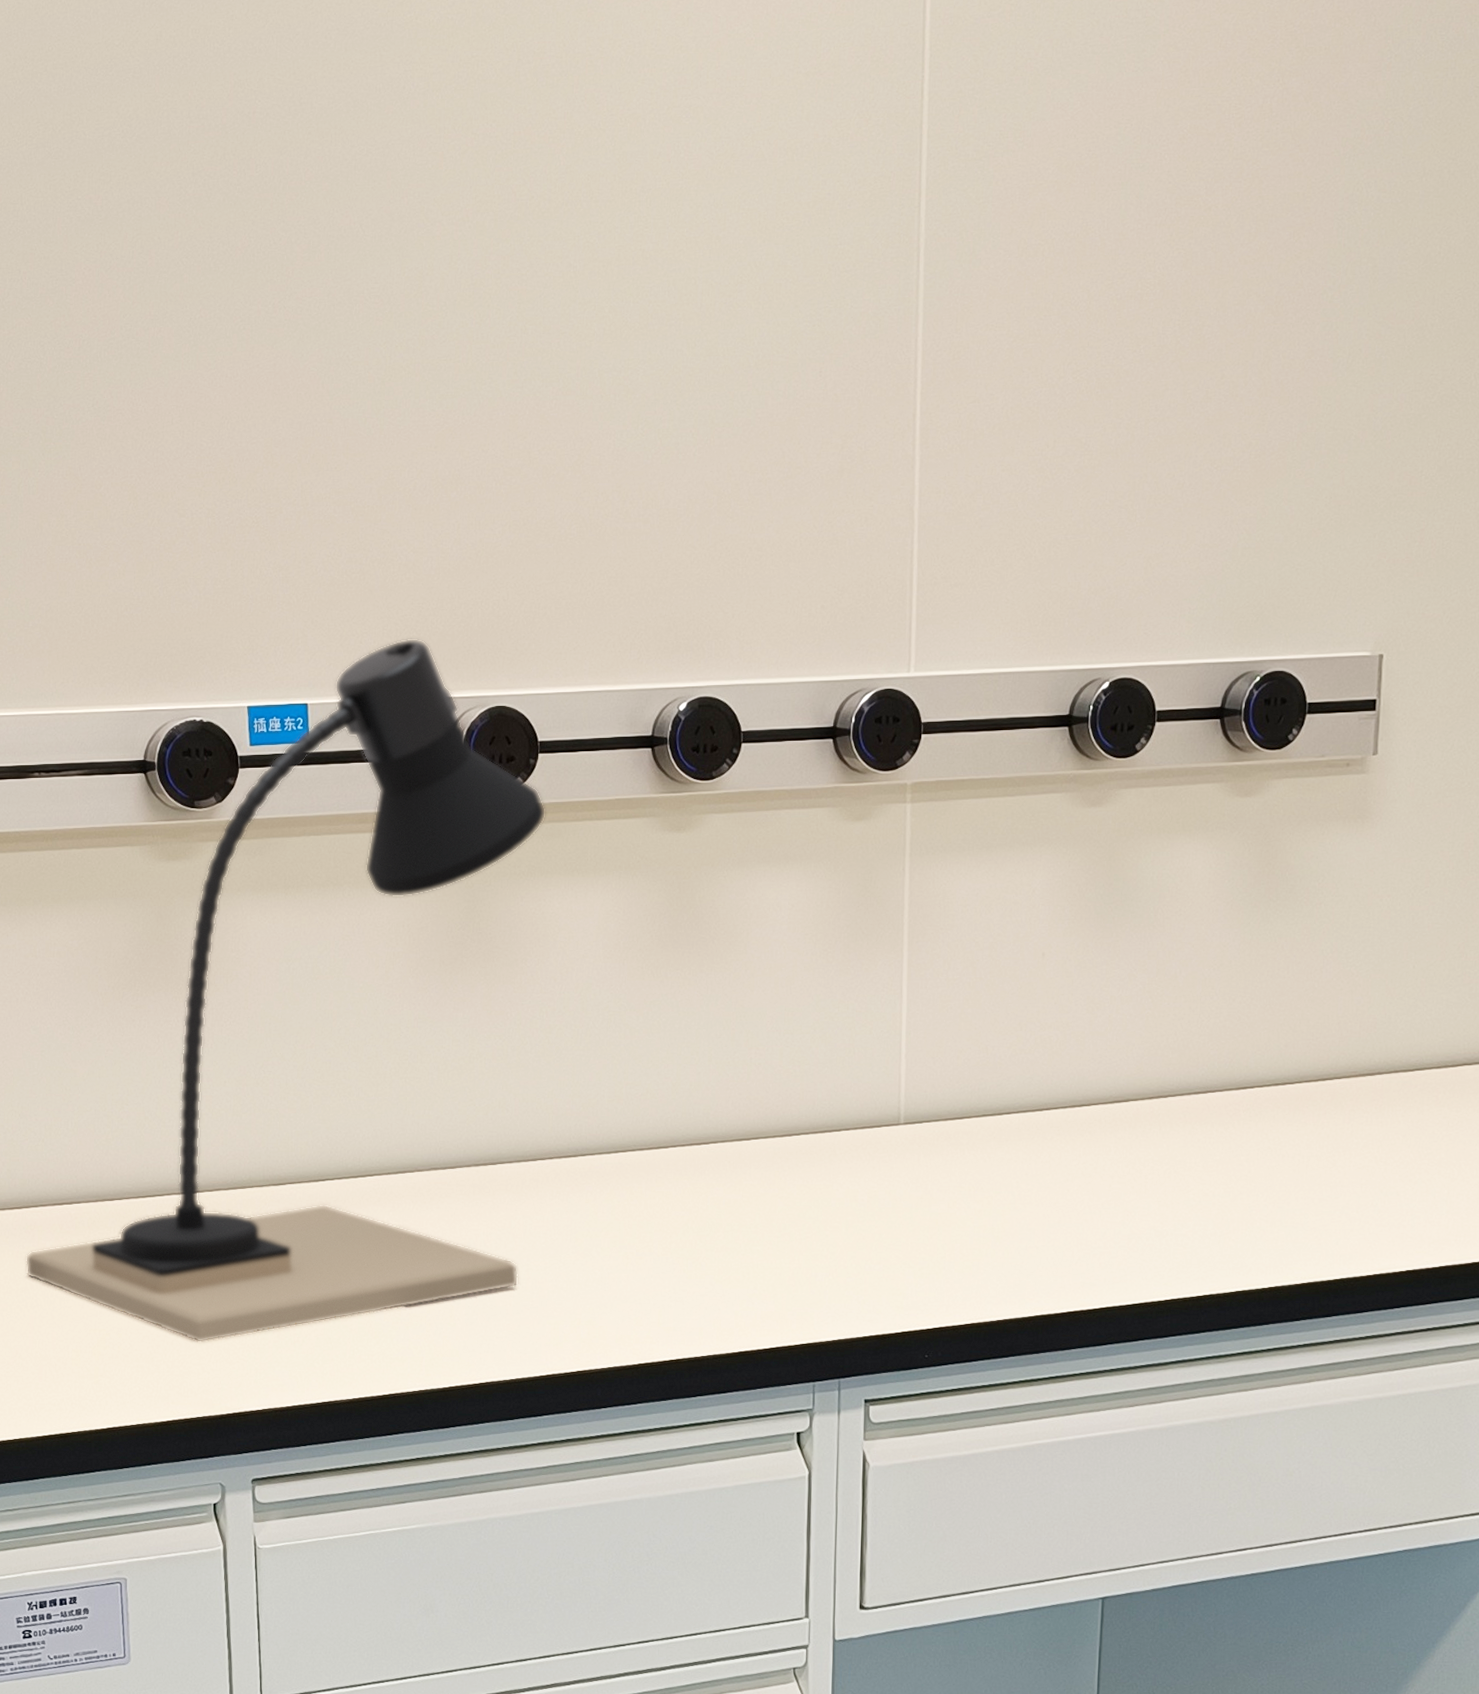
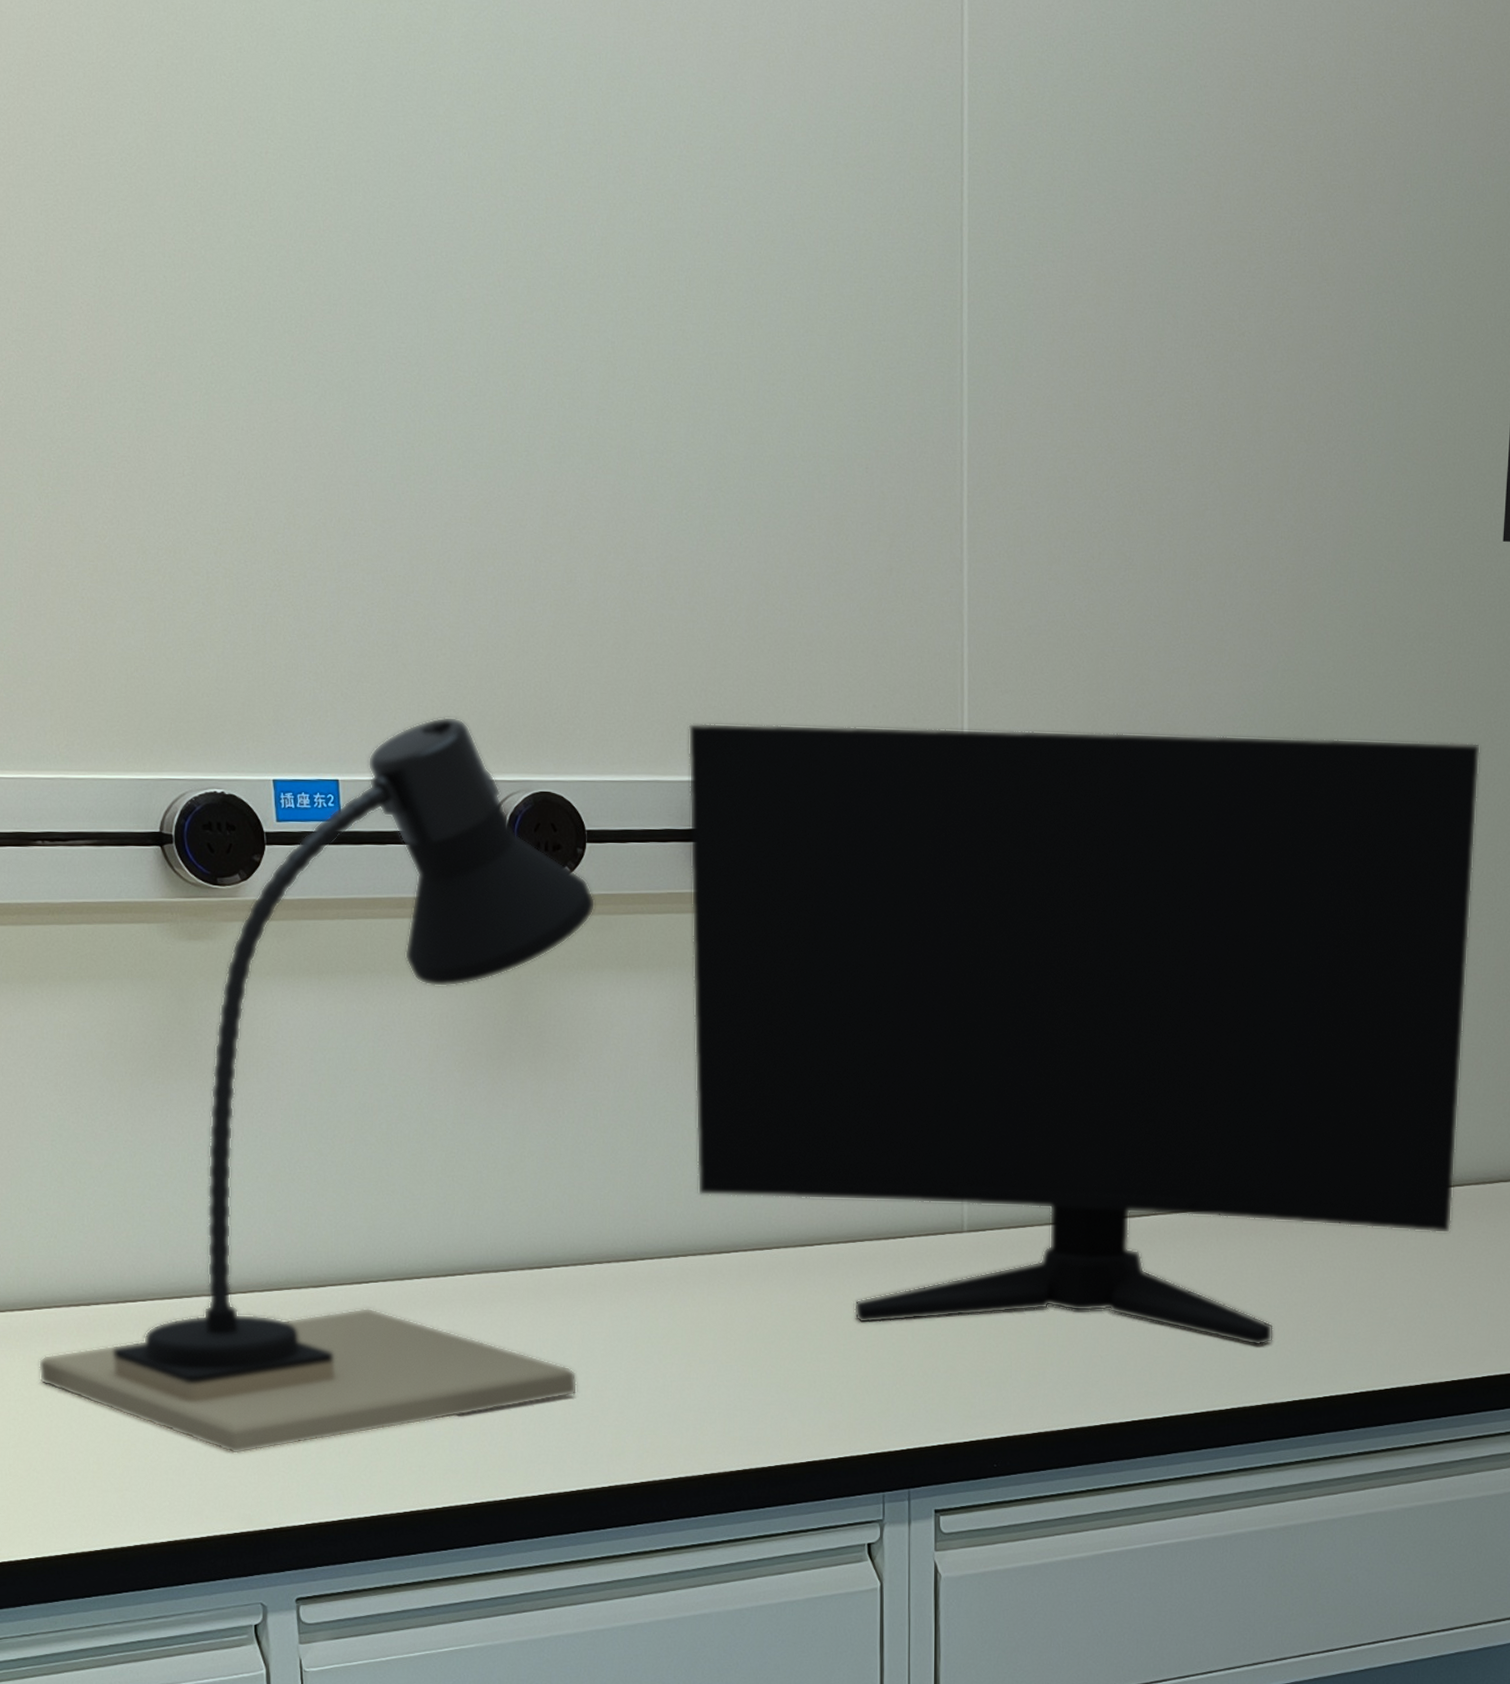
computer monitor: none [637,613,1454,1236] -> present [688,723,1481,1346]

